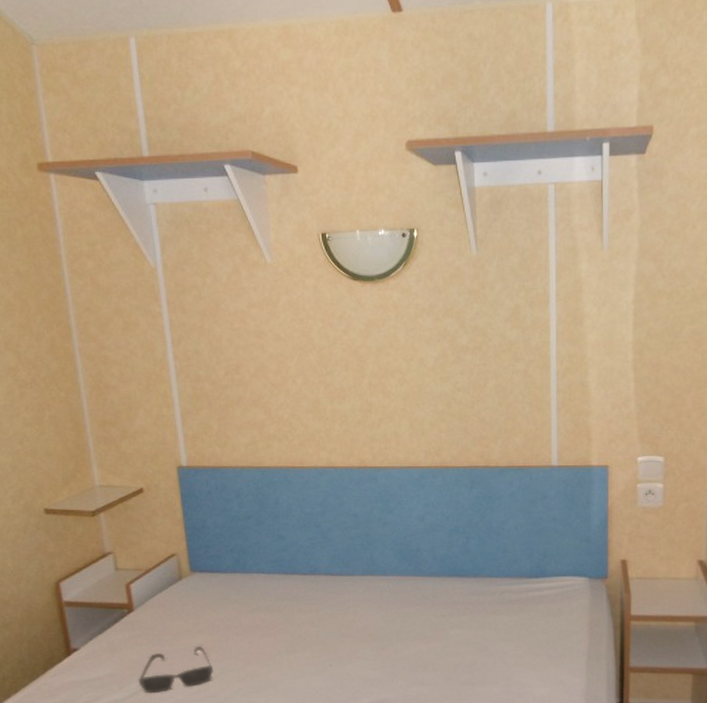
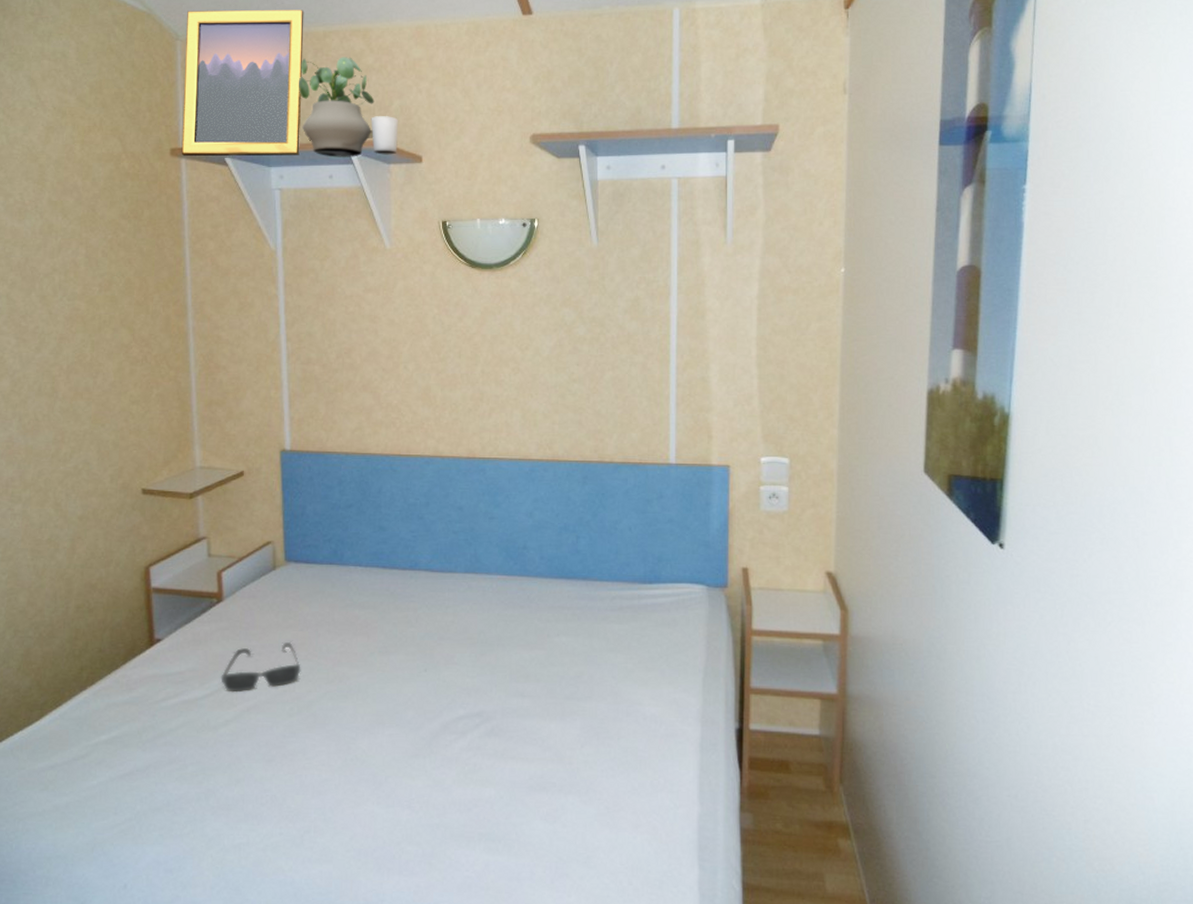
picture frame: none [40,9,172,171] -> present [181,10,304,156]
potted plant: none [164,60,245,169] -> present [298,57,375,157]
candle holder: none [242,124,272,165] -> present [371,116,398,155]

